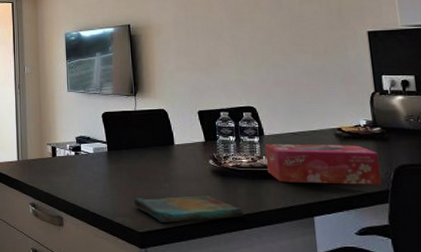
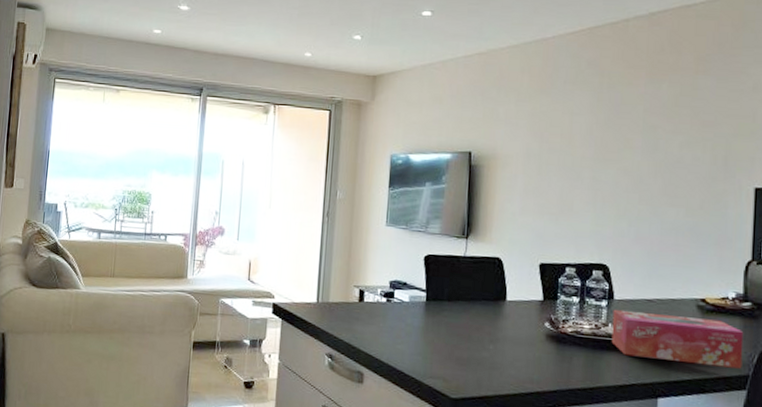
dish towel: present [133,196,244,223] -> none [449,358,578,391]

